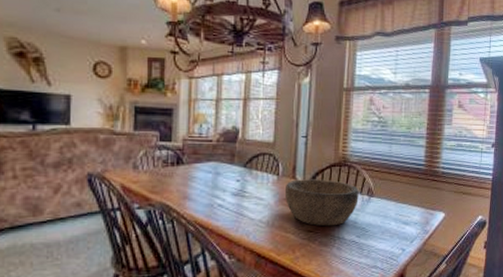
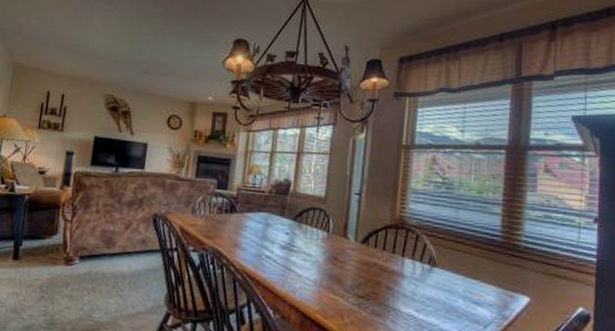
bowl: present [284,179,359,227] -> none [334,238,418,295]

